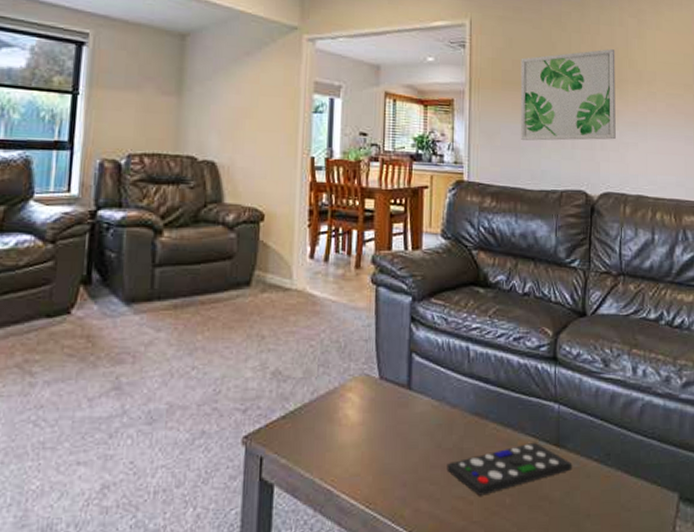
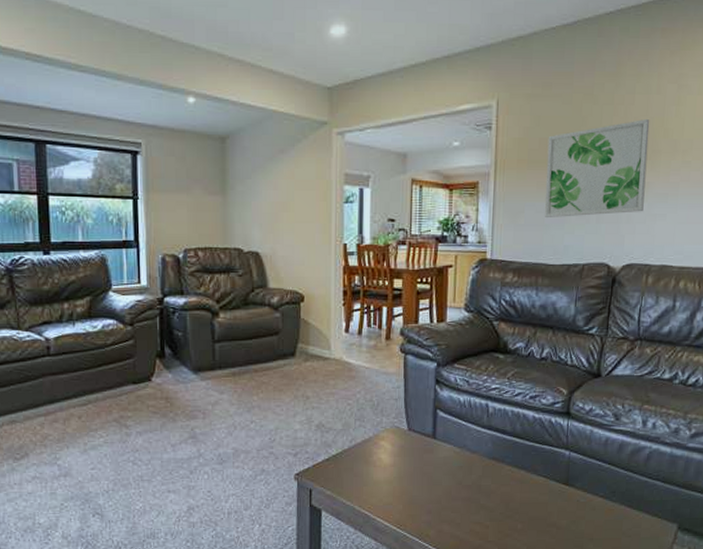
remote control: present [446,442,572,496] -> none [466,481,579,522]

